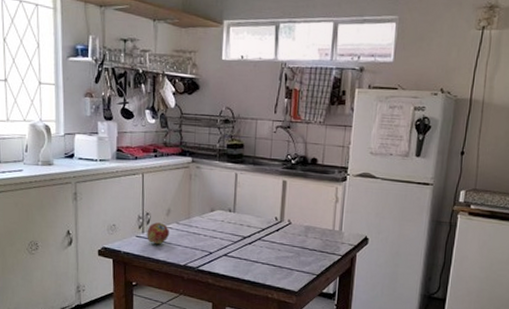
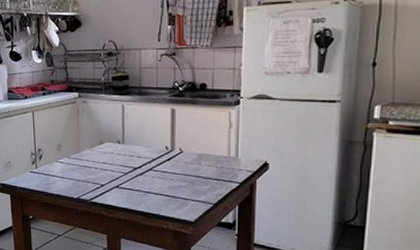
fruit: present [147,222,170,245] -> none [40,158,62,179]

